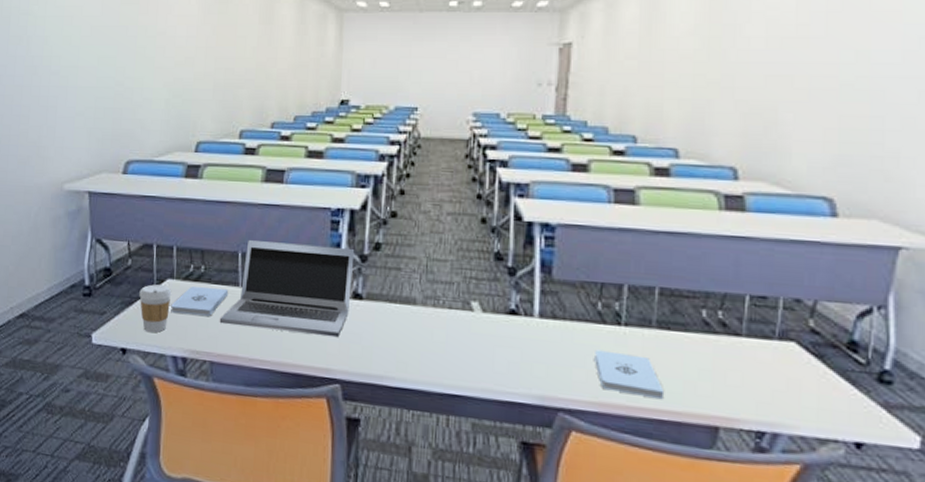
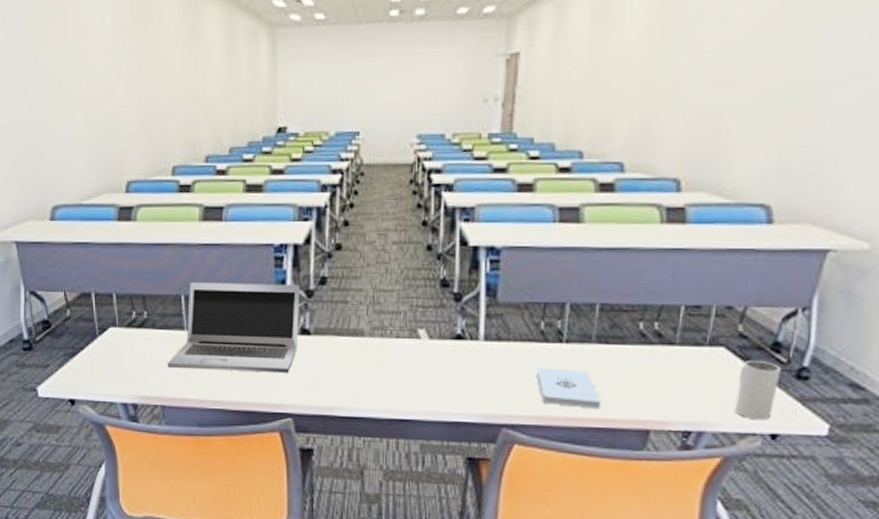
coffee cup: present [139,284,172,333] -> none [82,334,116,381]
notepad: present [171,286,229,316] -> none [116,332,174,361]
mug: none [811,359,861,426] -> present [734,361,782,421]

